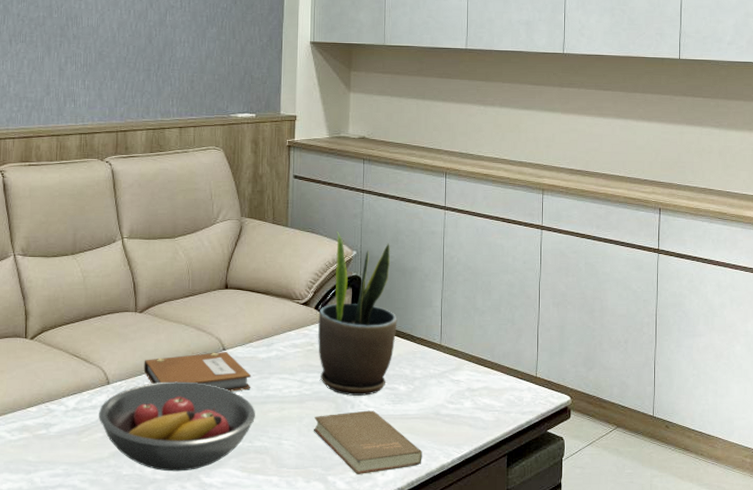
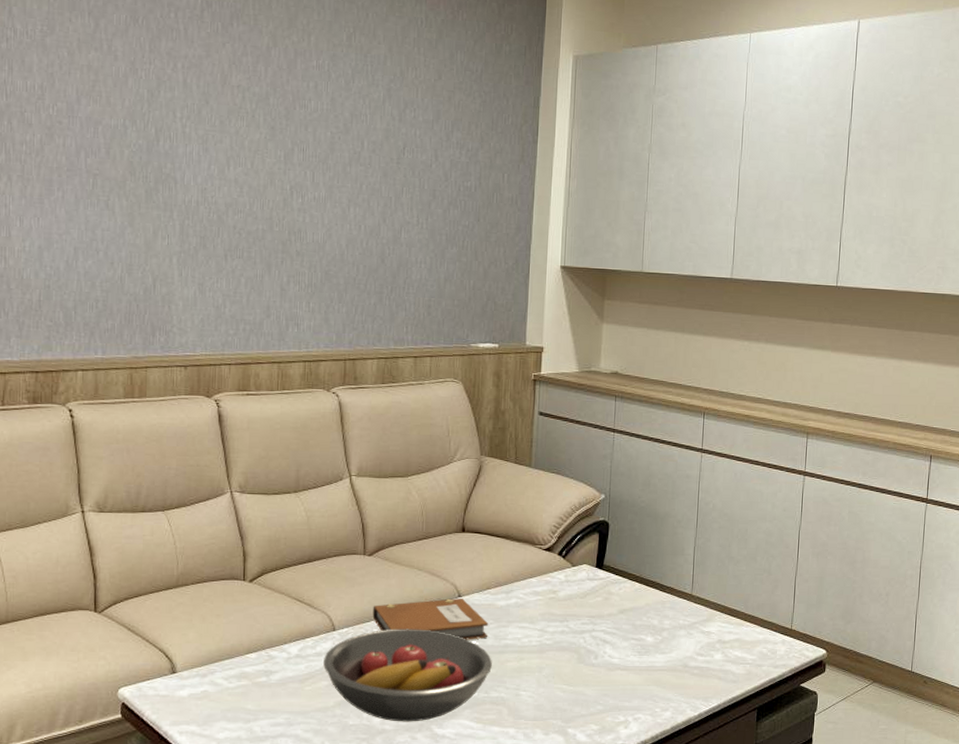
book: present [313,410,422,474] -> none [553,661,668,727]
potted plant: present [318,231,397,396] -> none [561,473,647,646]

